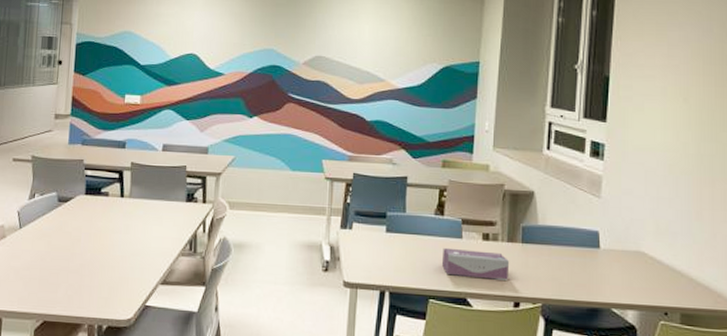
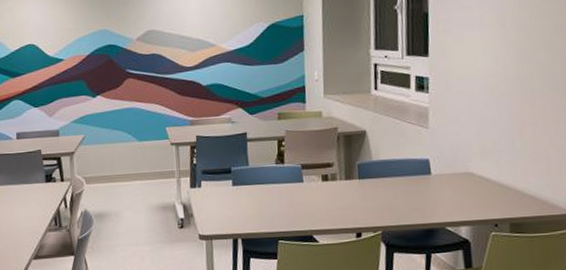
tissue box: present [442,247,510,280] -> none [286,191,349,217]

